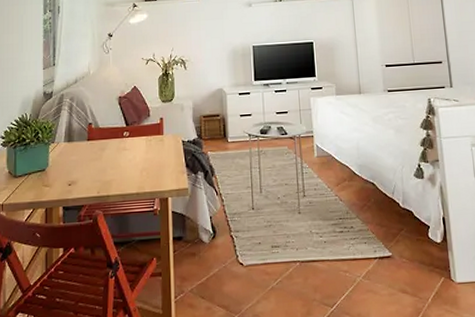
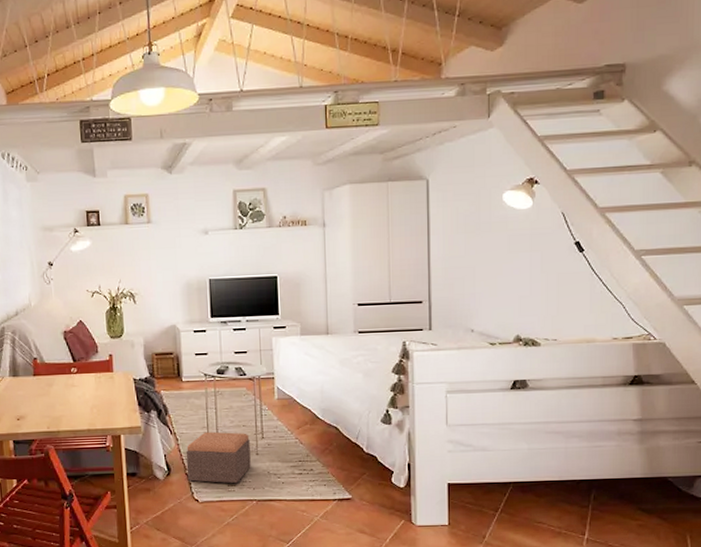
footstool: none [231,191,294,245] -> present [186,431,251,484]

